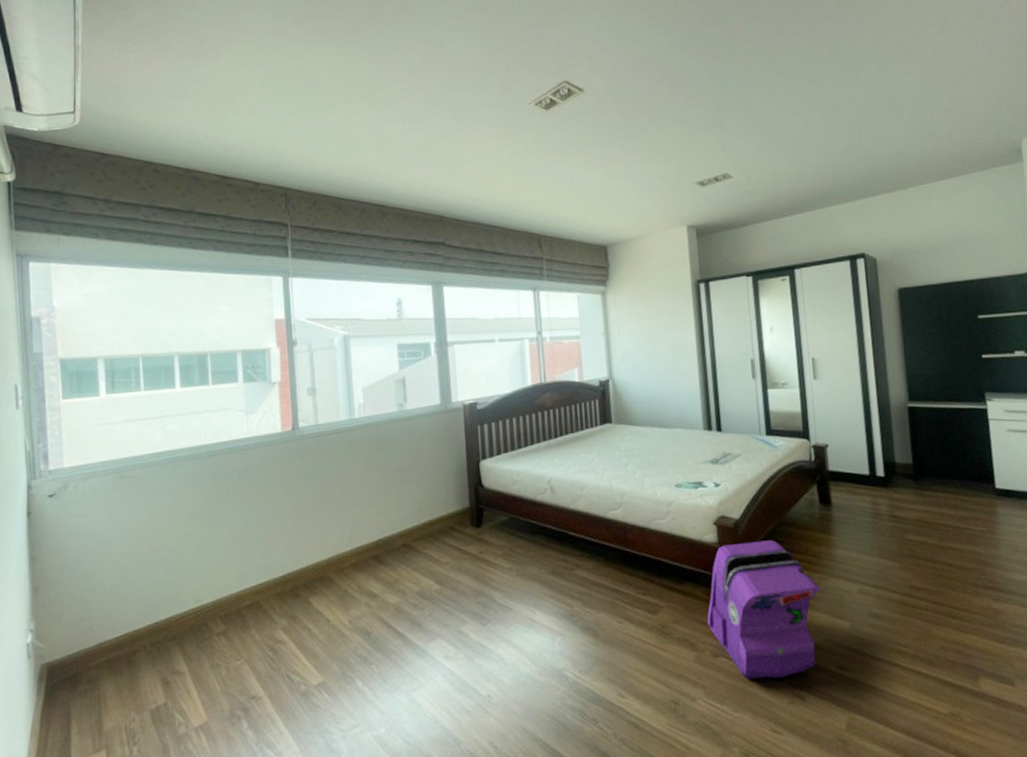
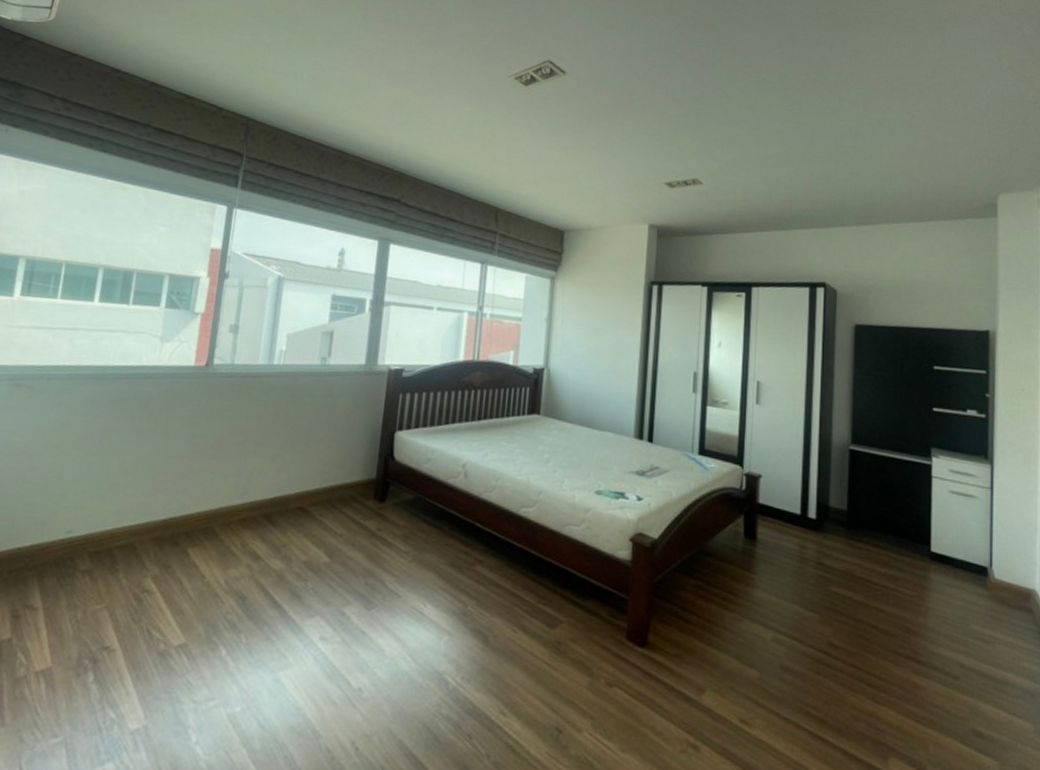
backpack: present [707,540,821,680] -> none [607,564,733,722]

